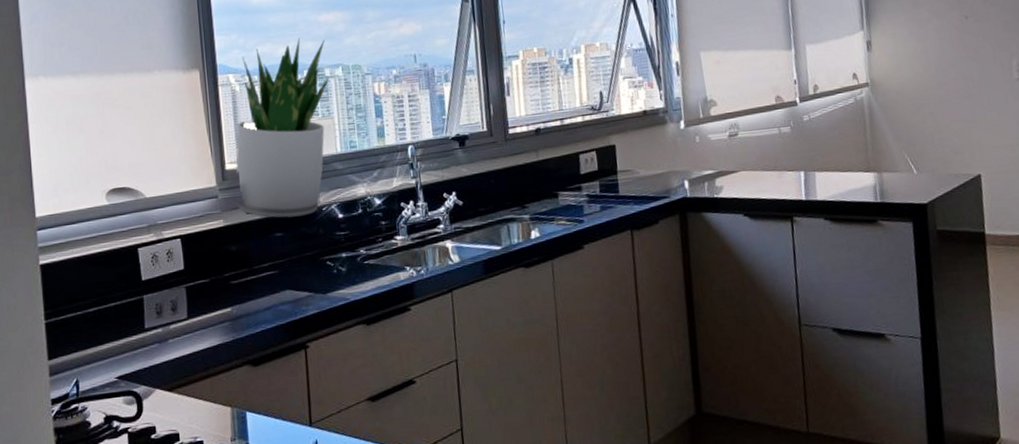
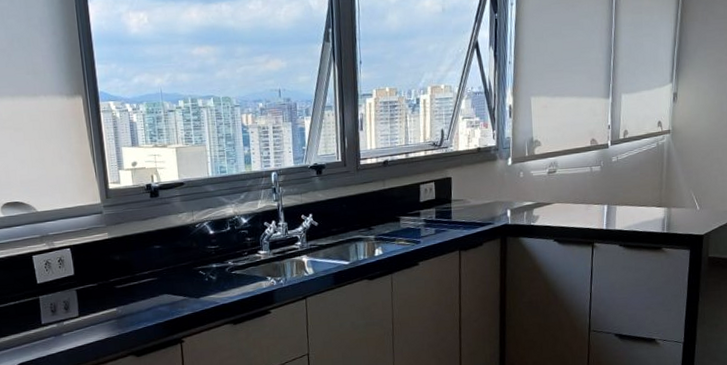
planter: present [236,38,330,219] -> none [118,69,202,233]

